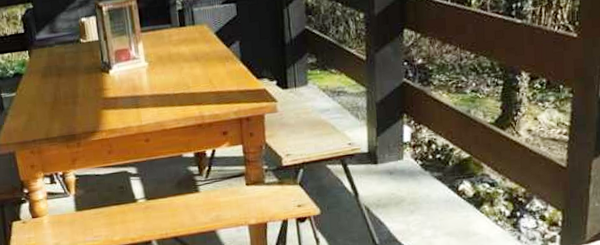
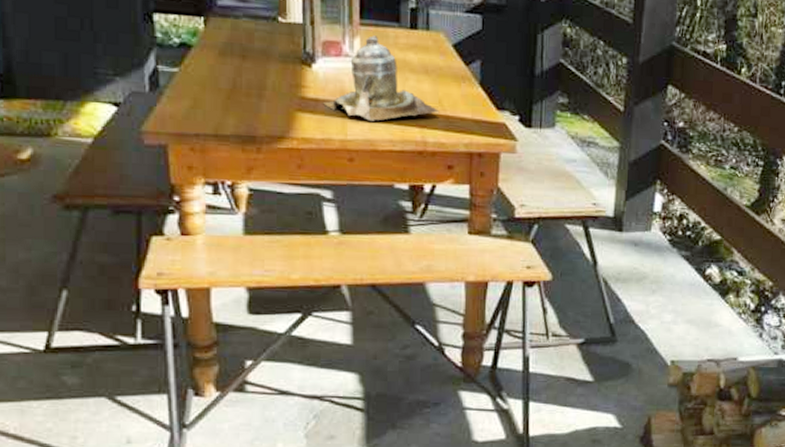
teapot: none [120,38,211,107] -> present [322,35,440,121]

